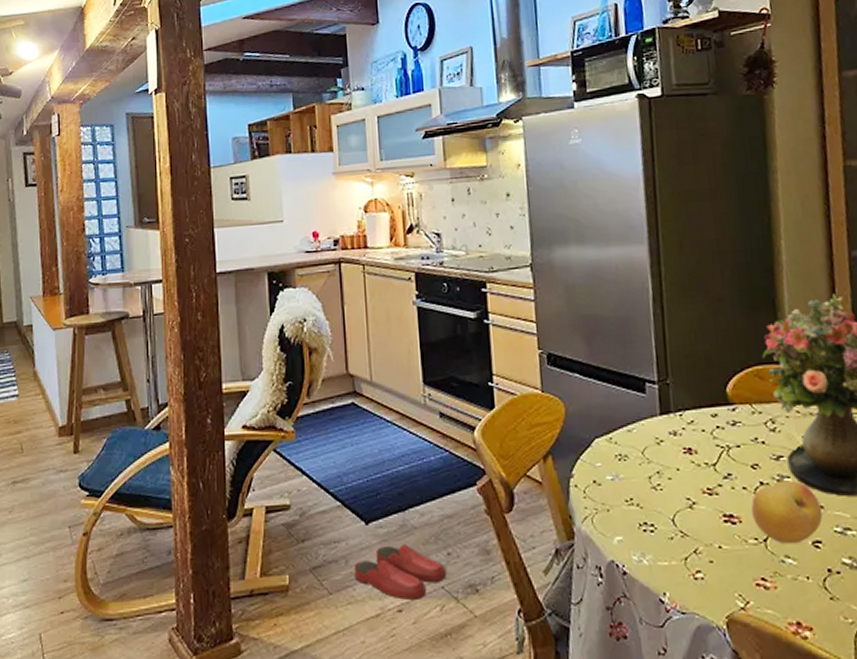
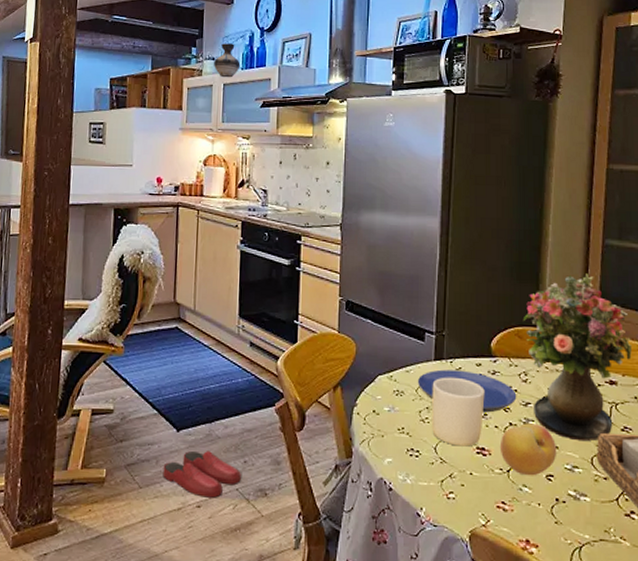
ceramic jug: none [364,69,395,110] -> present [214,43,241,78]
plate: none [642,423,766,472] -> present [417,369,517,413]
mug: none [660,432,728,515] -> present [432,377,485,447]

